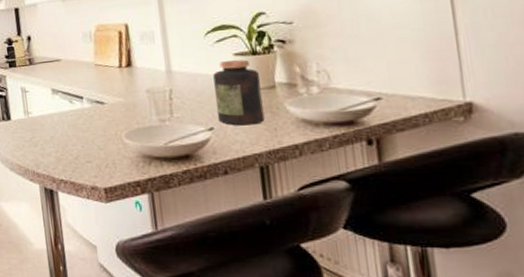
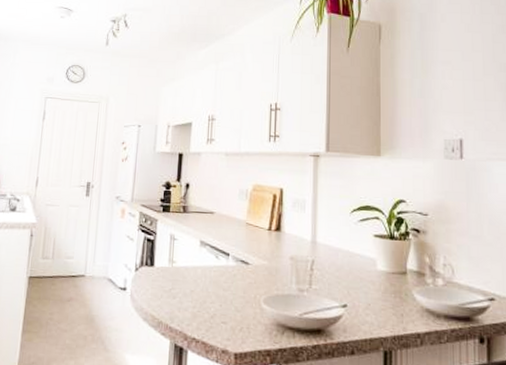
jar: present [213,59,265,126] -> none [352,241,394,308]

